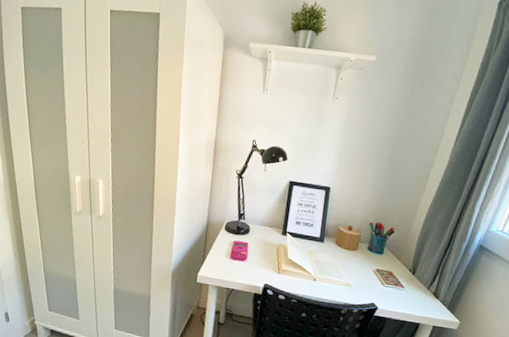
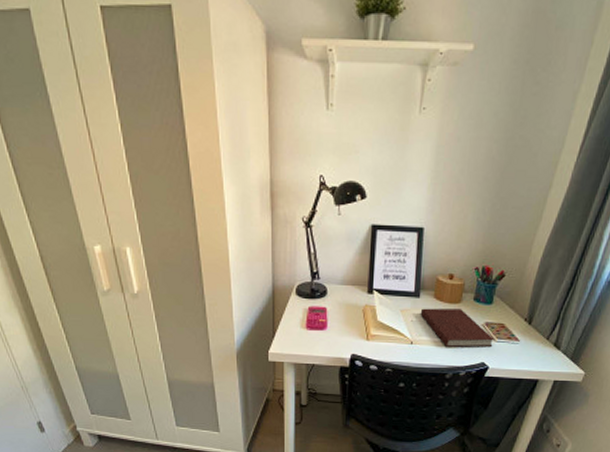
notebook: none [323,251,384,290] -> present [420,308,495,347]

